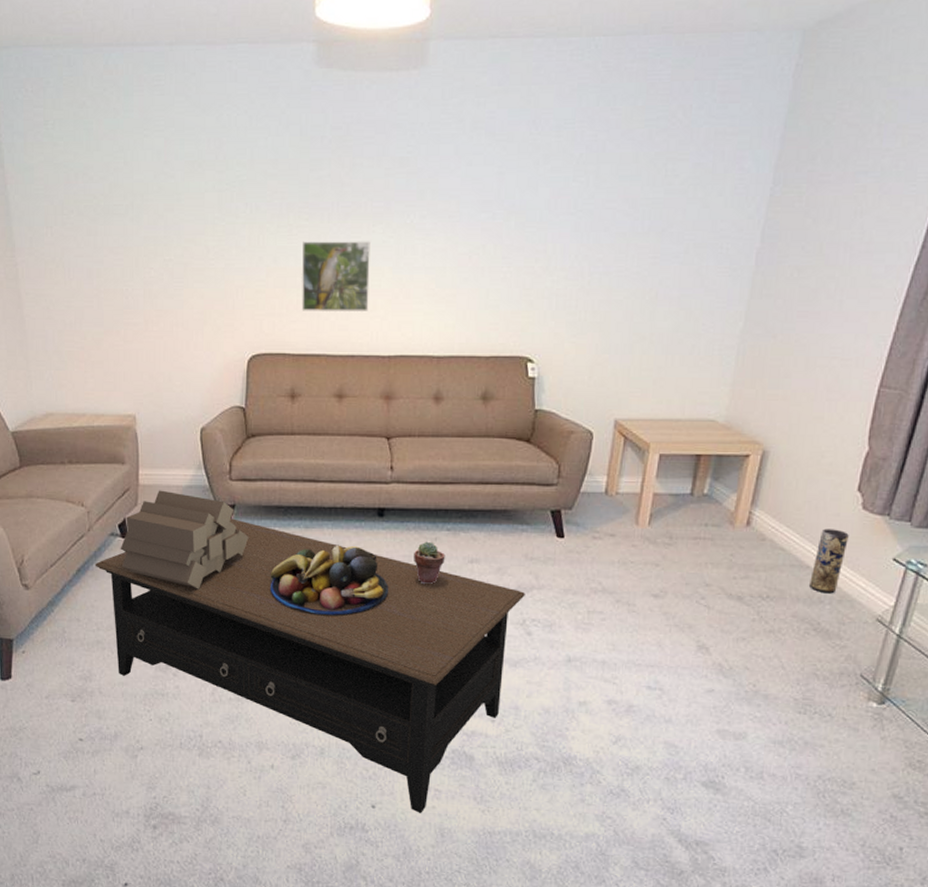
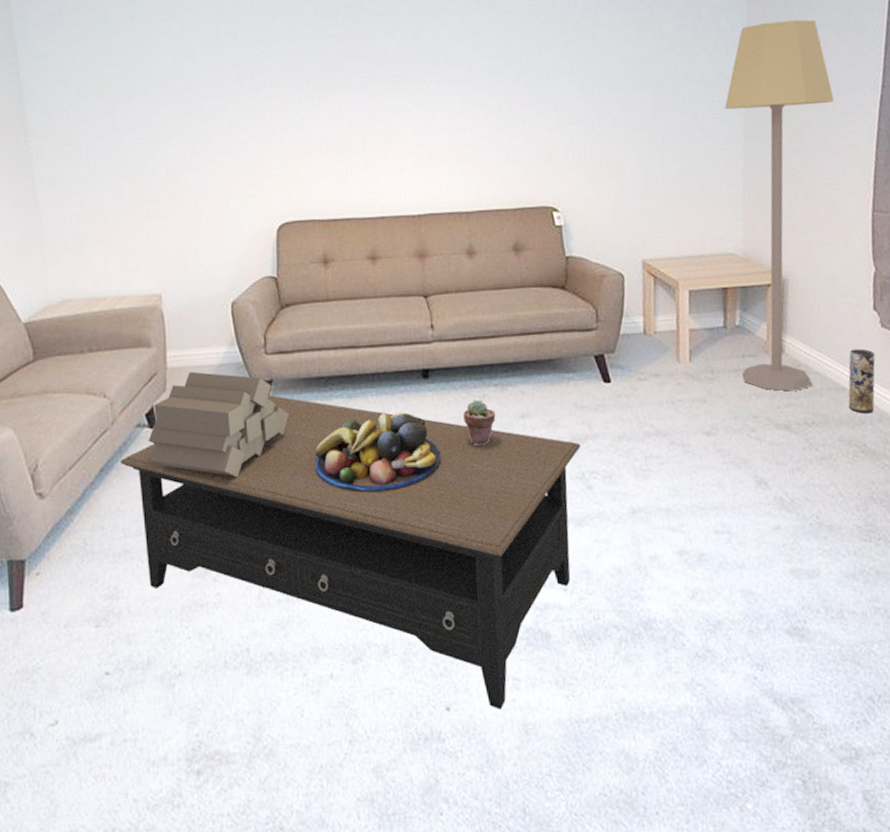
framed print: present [302,241,370,311] -> none [325,107,395,177]
lamp: none [702,163,862,564] -> present [724,19,834,391]

